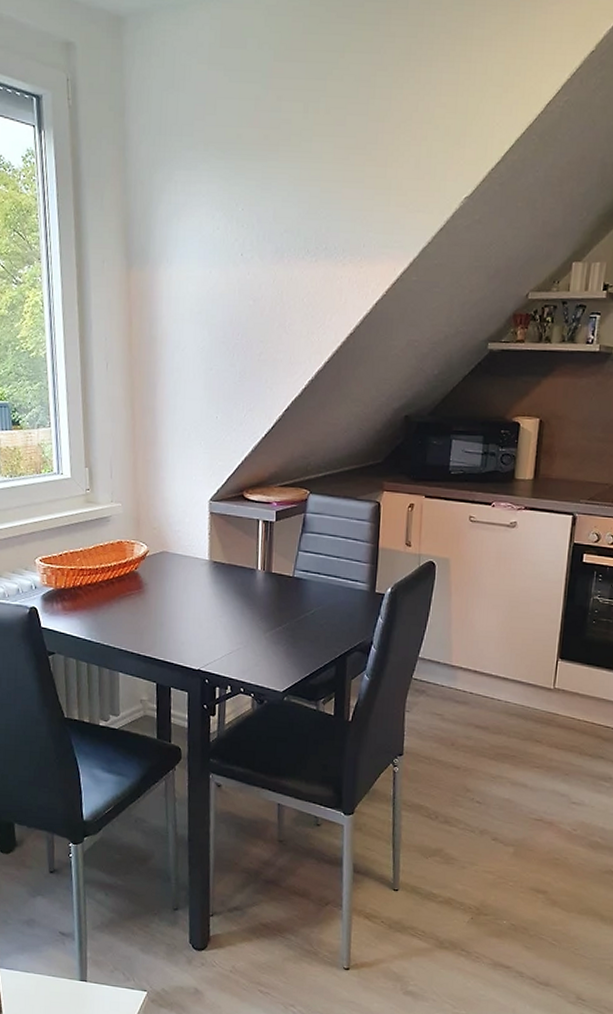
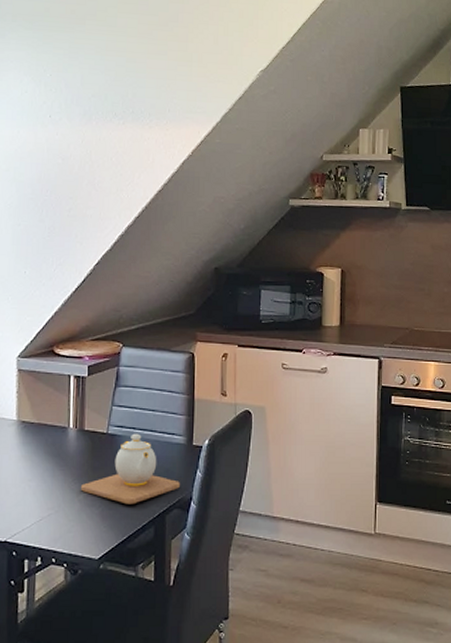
teapot: none [267,578,361,645] -> present [80,433,180,505]

